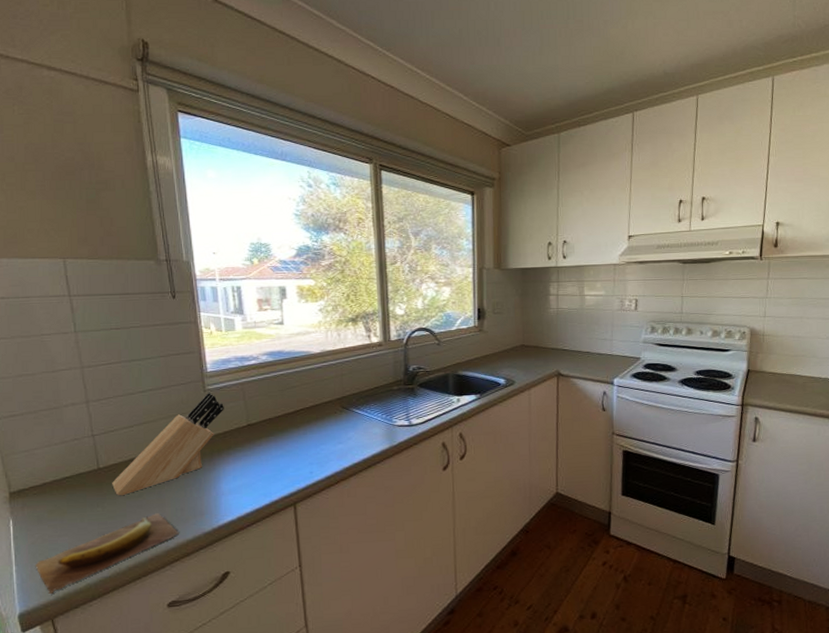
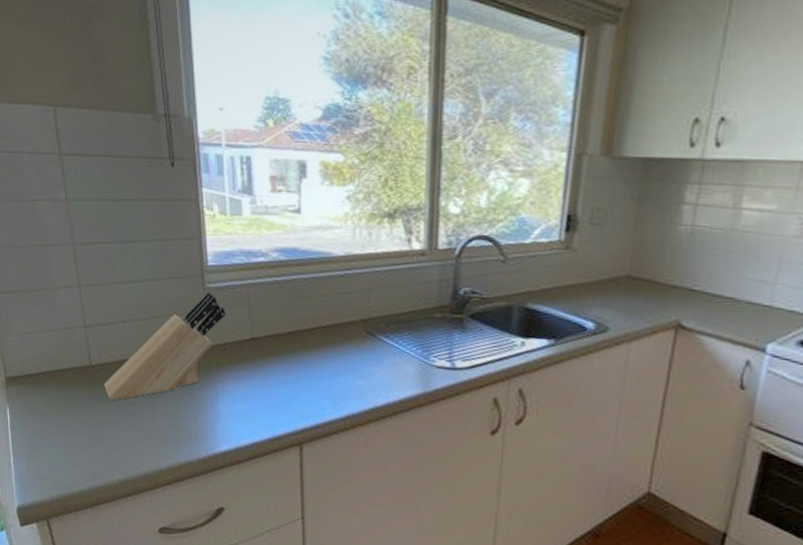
banana: present [35,512,179,594] -> none [31,425,172,493]

